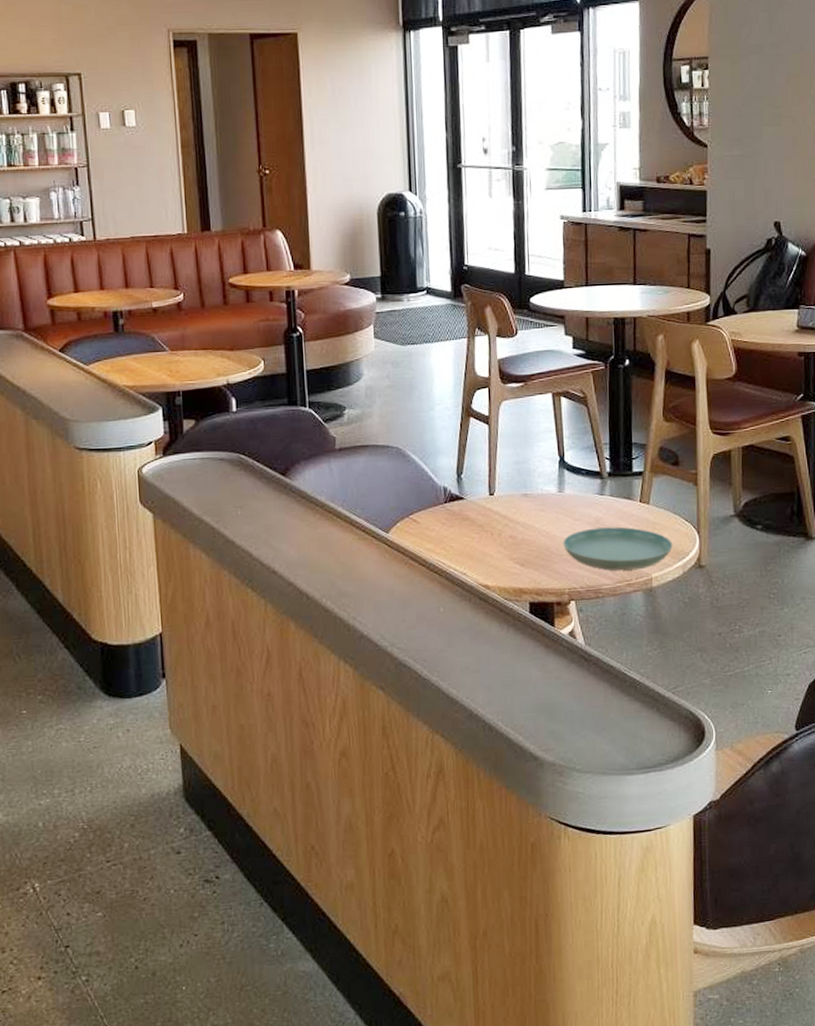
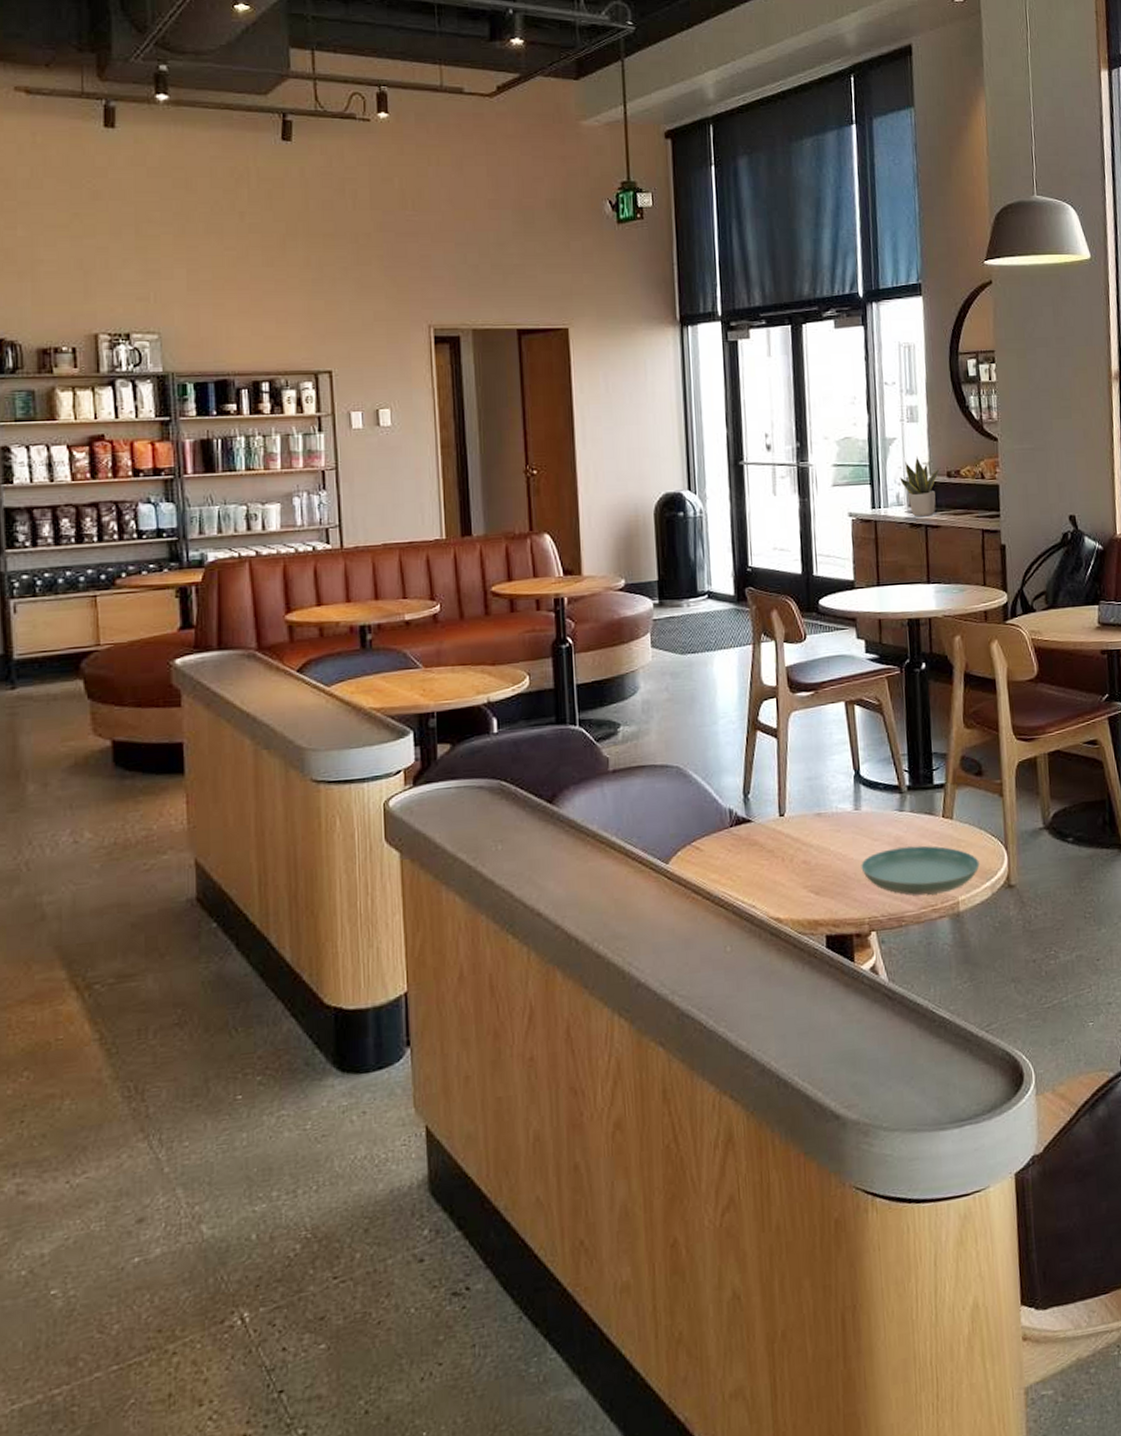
potted plant: none [610,161,650,221] -> present [900,456,940,517]

